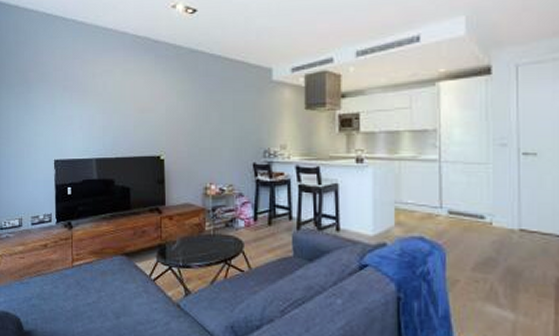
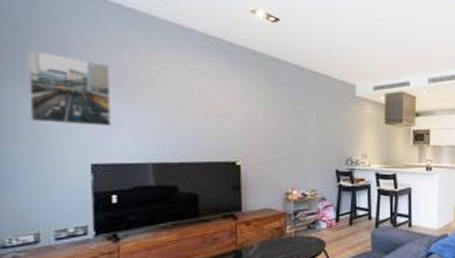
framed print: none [16,67,68,127] -> present [27,50,111,127]

